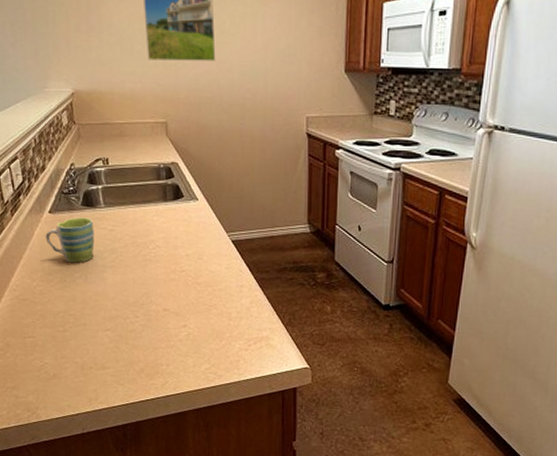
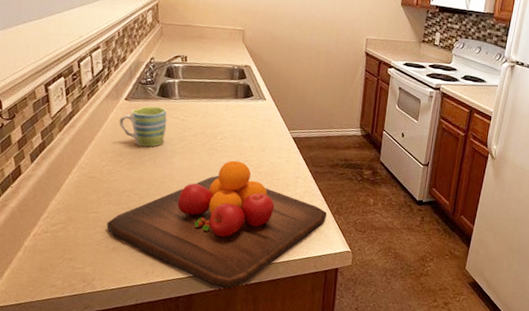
chopping board: none [45,271,279,414] -> present [106,160,328,289]

